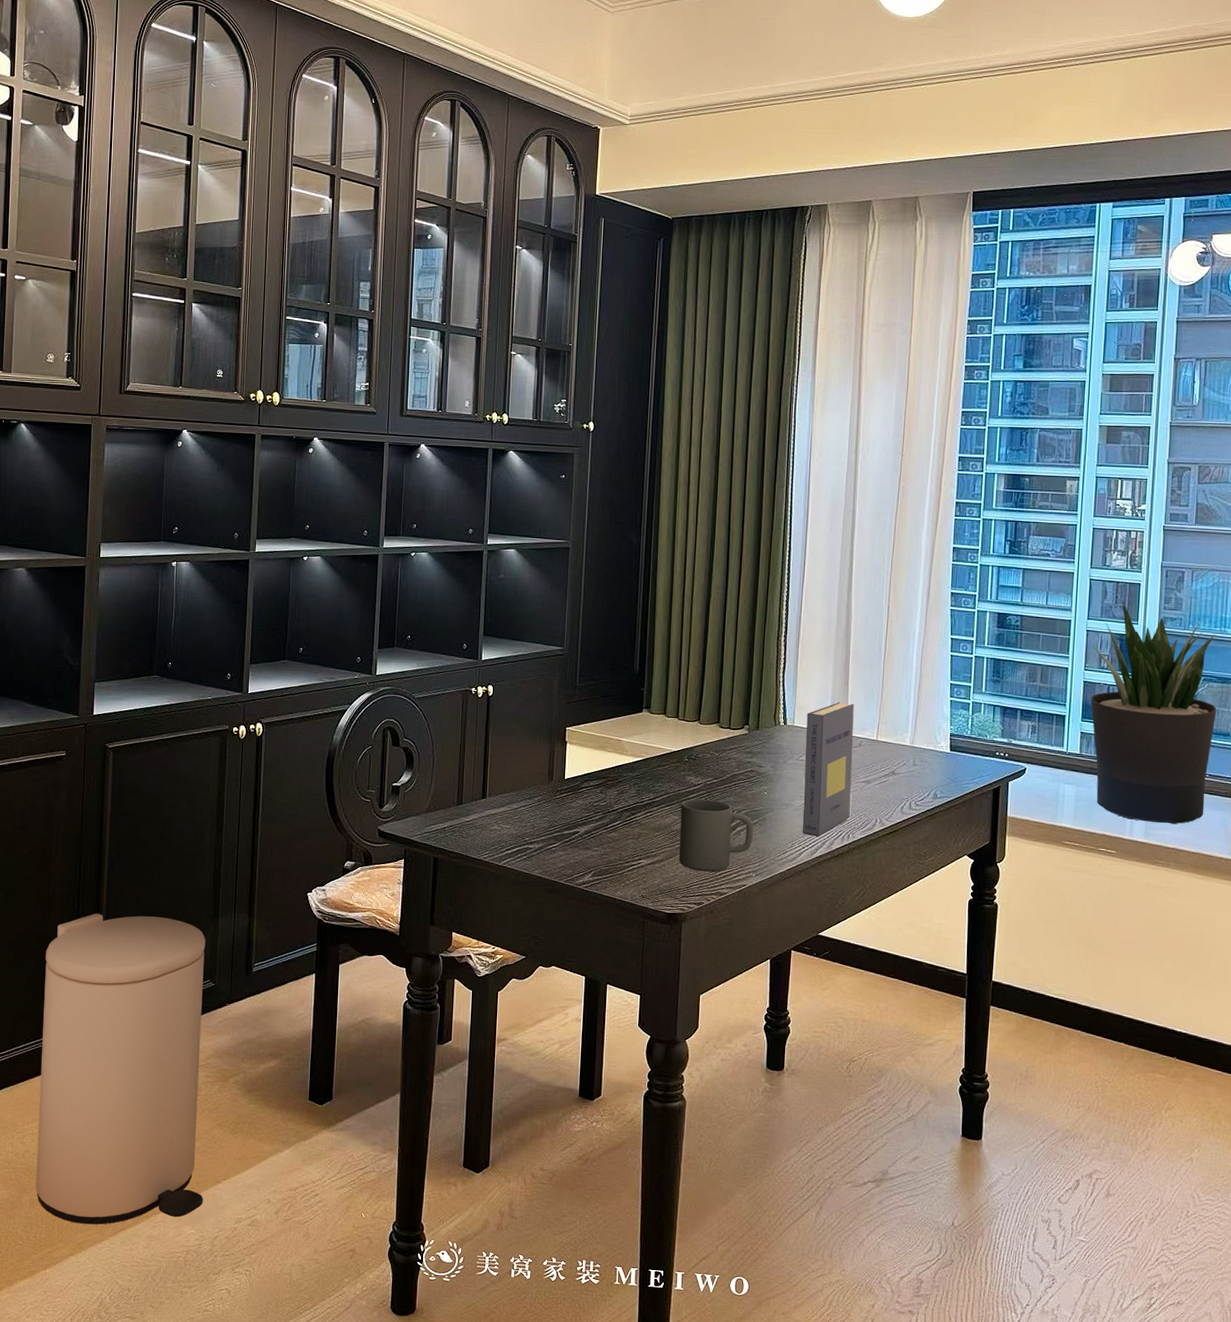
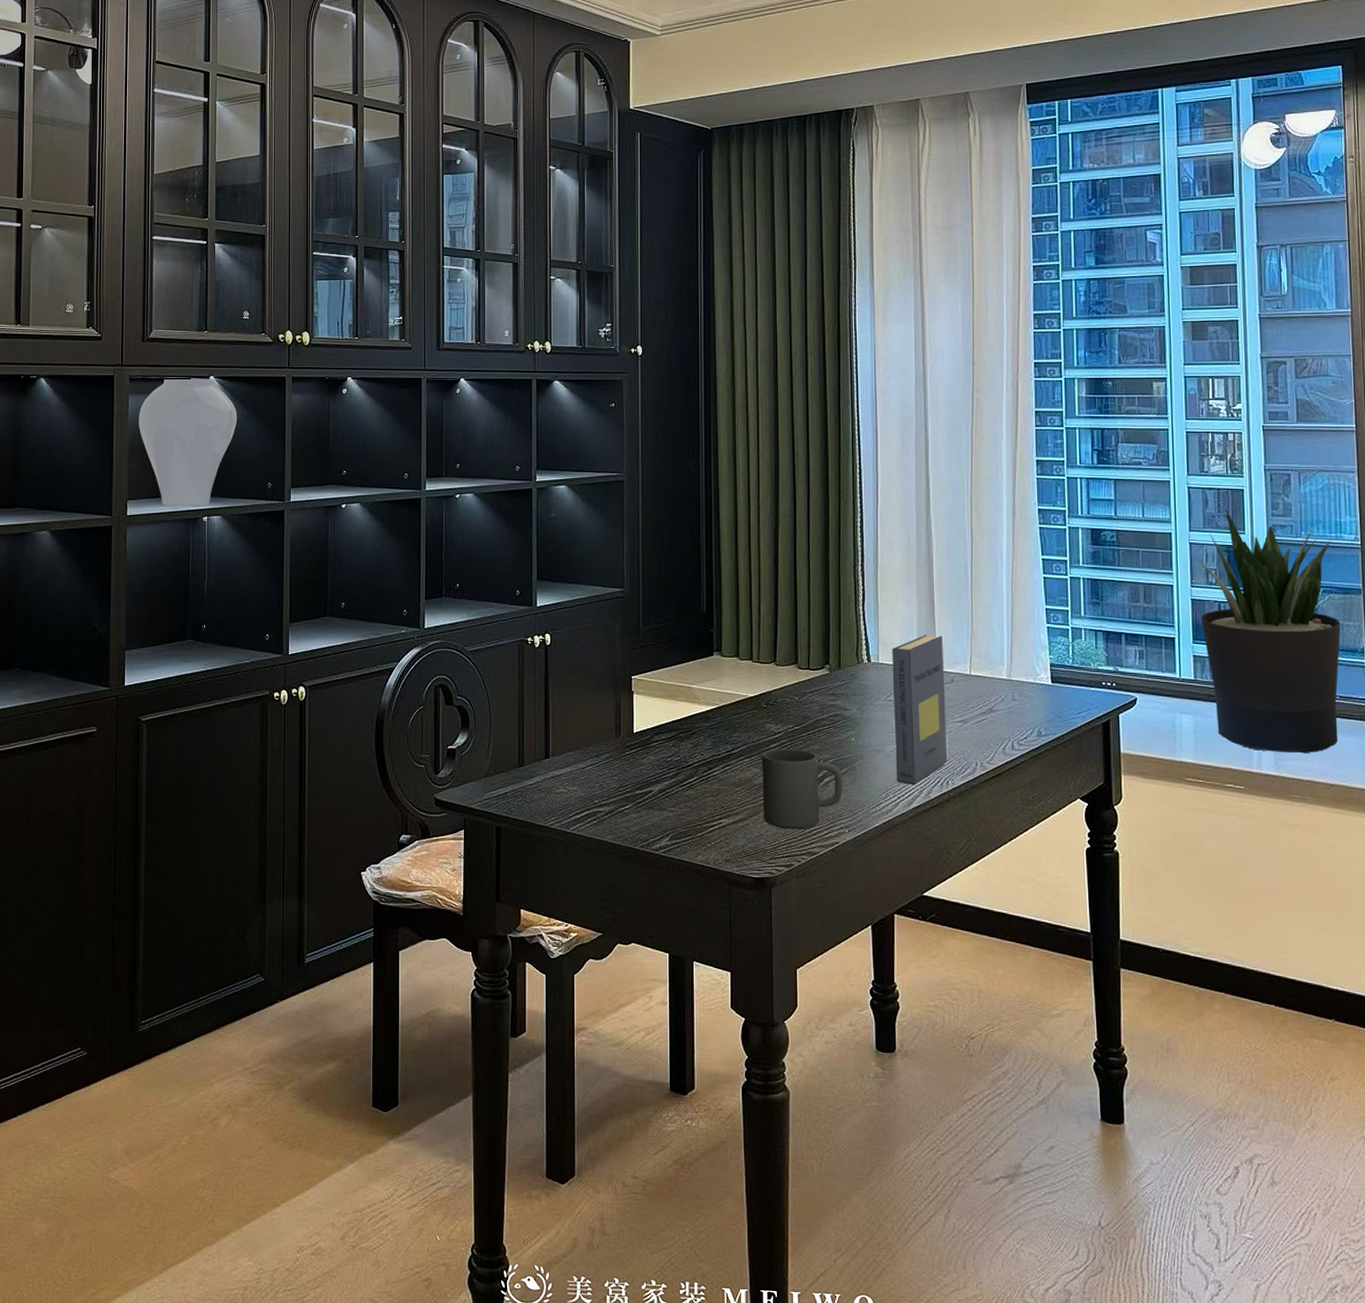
pedal bin: present [35,913,206,1225] -> none [76,904,261,1260]
vase: none [114,429,208,551] -> present [139,377,237,506]

